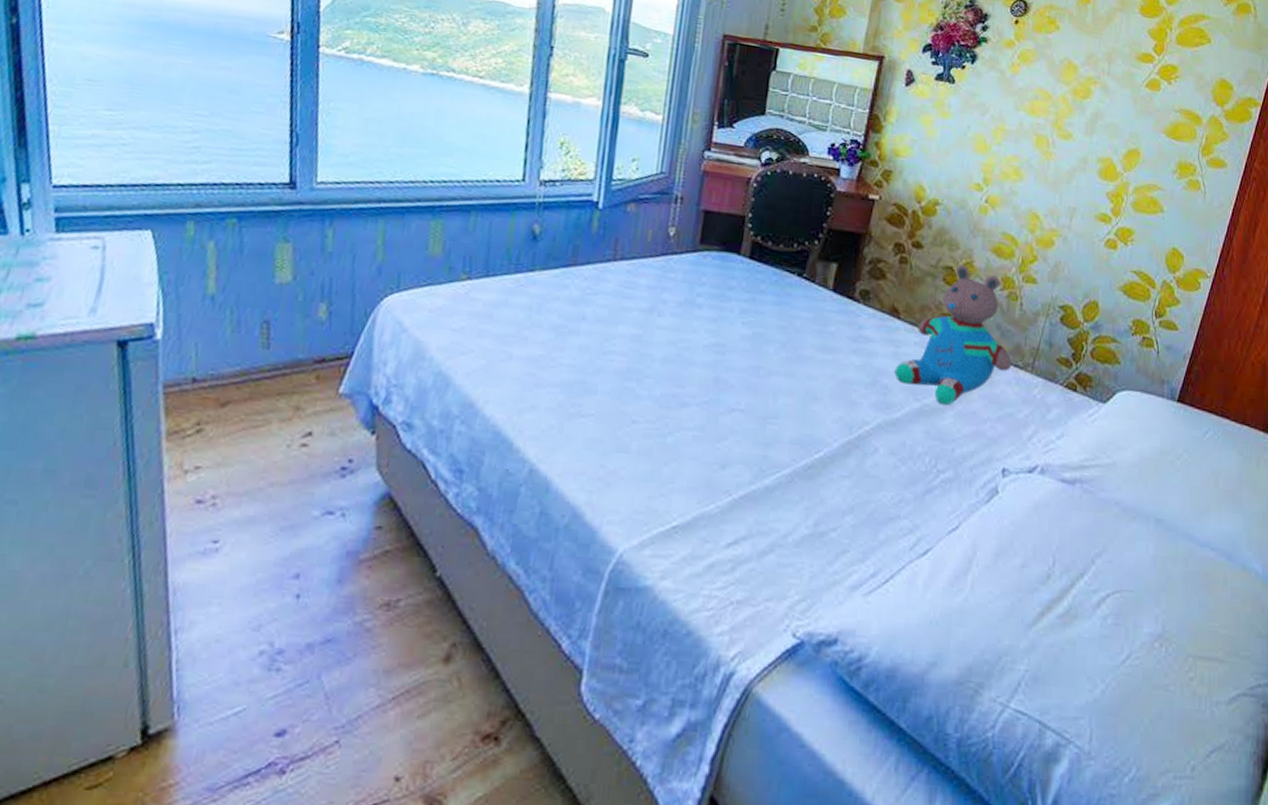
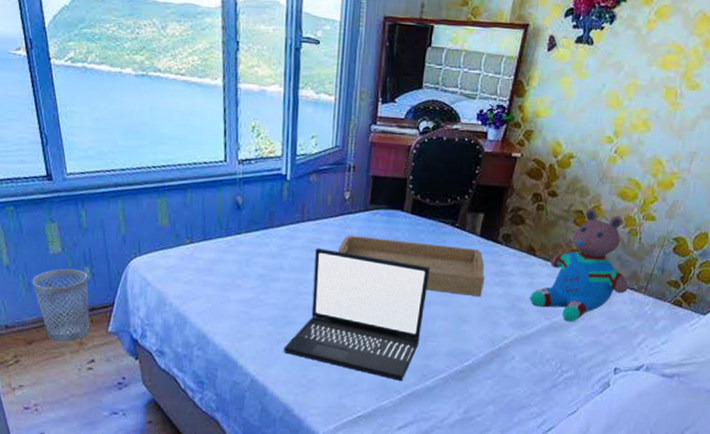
wastebasket: none [242,303,322,406] -> present [32,268,90,342]
laptop: none [578,295,772,477] -> present [284,248,430,381]
serving tray: none [657,280,840,367] -> present [338,234,485,296]

